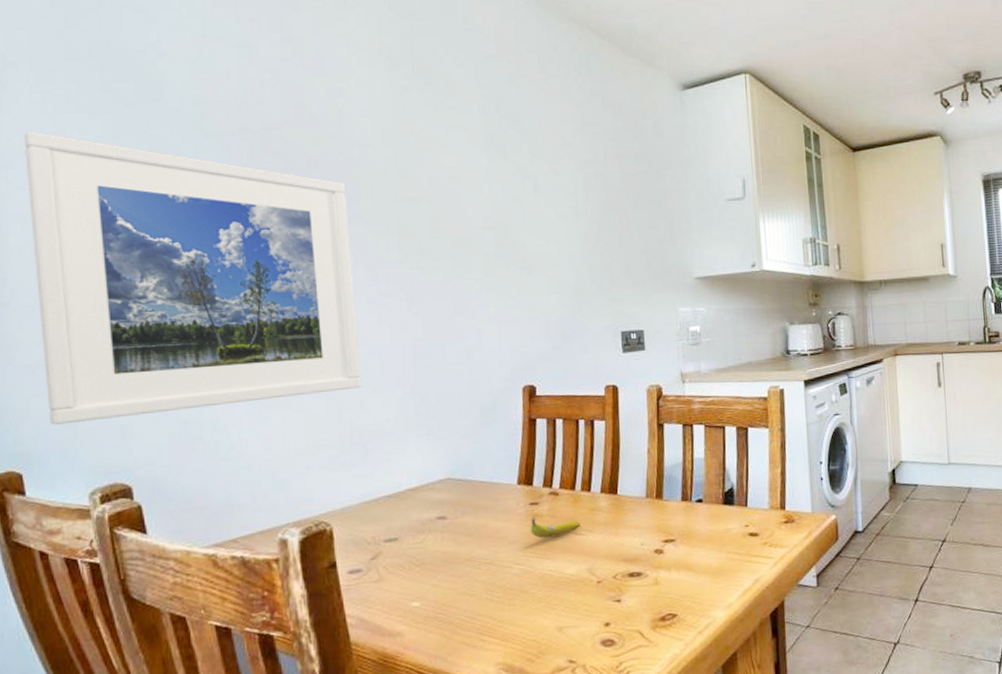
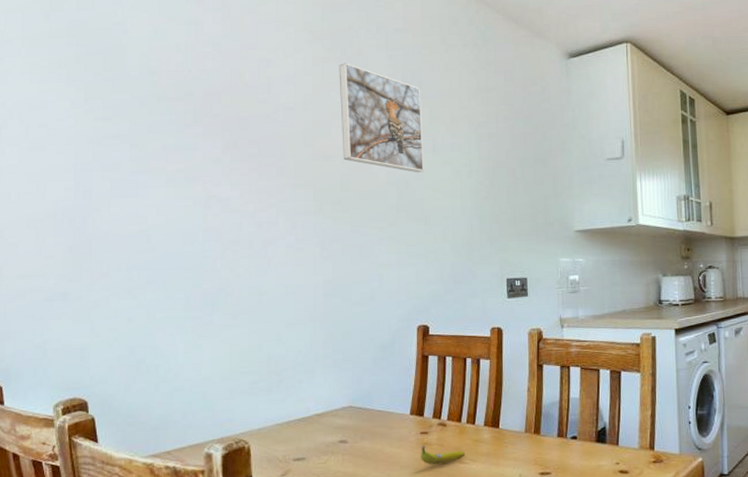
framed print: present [23,131,362,425] -> none [15,97,279,346]
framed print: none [422,92,526,216] -> present [339,62,425,172]

